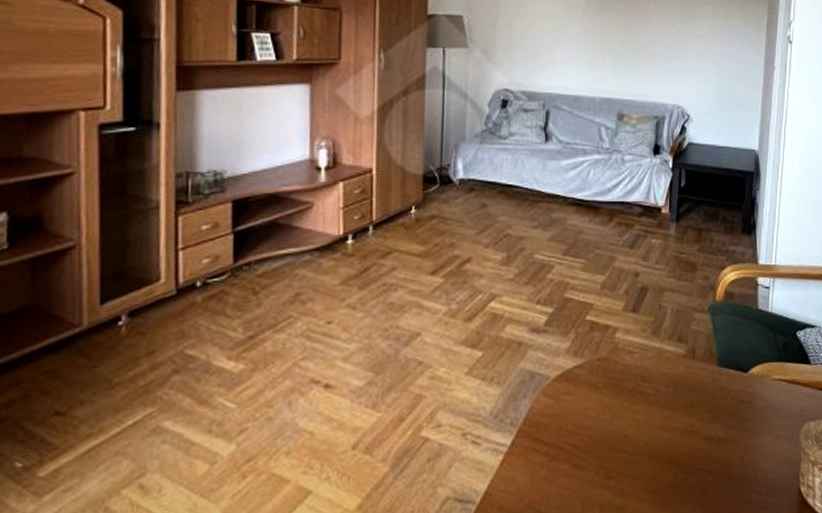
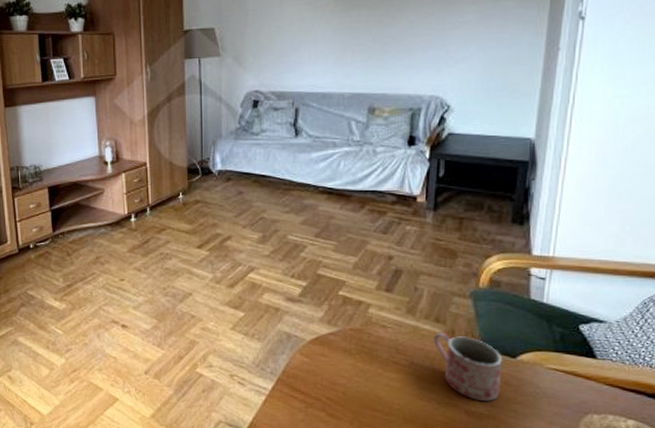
mug: none [676,353,737,424] -> present [433,333,503,401]

